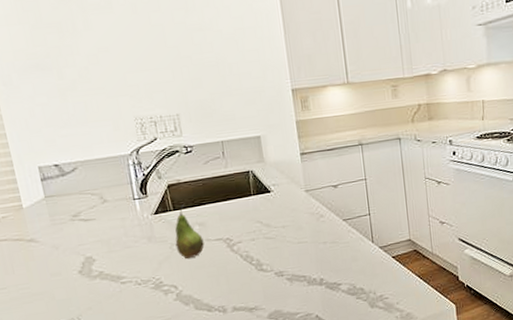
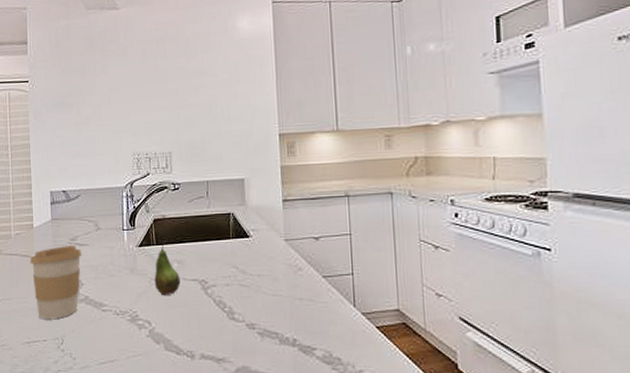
coffee cup: none [24,221,93,303] -> present [30,244,83,320]

